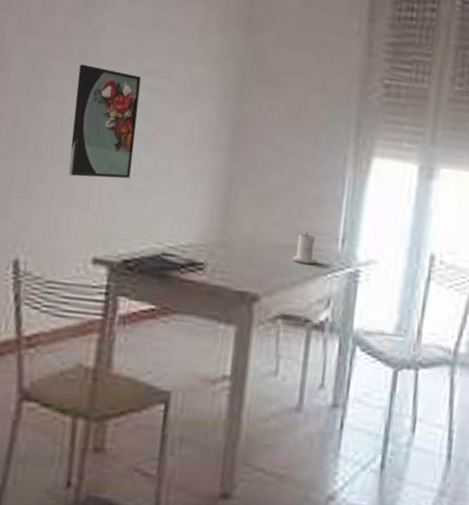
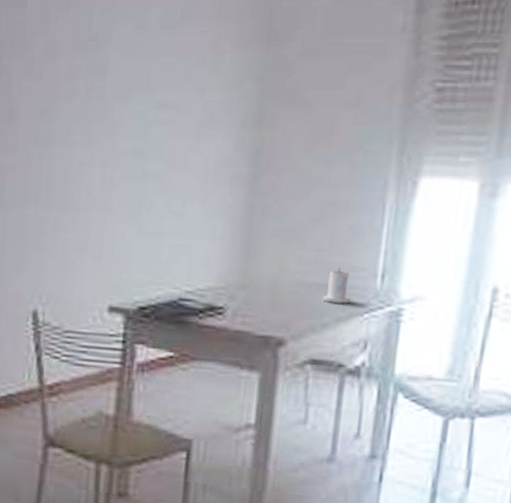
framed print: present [68,64,141,179] -> none [80,104,151,224]

